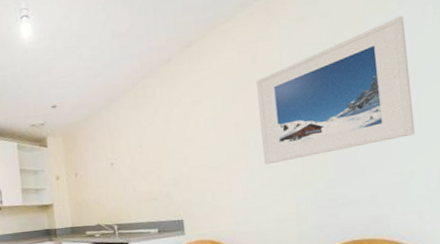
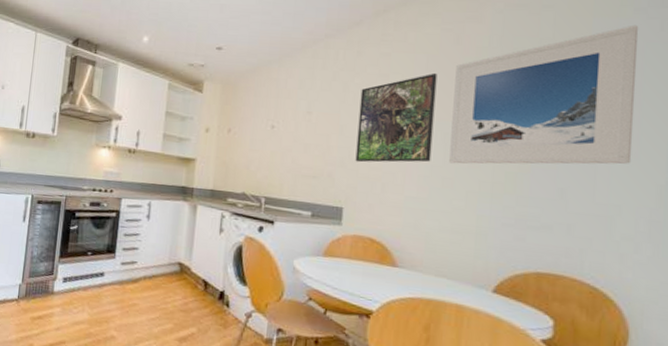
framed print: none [180,90,249,180] -> present [355,72,437,163]

